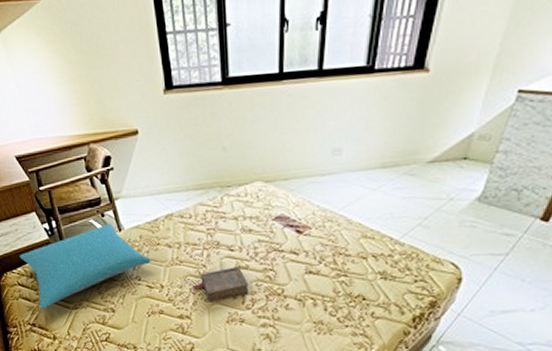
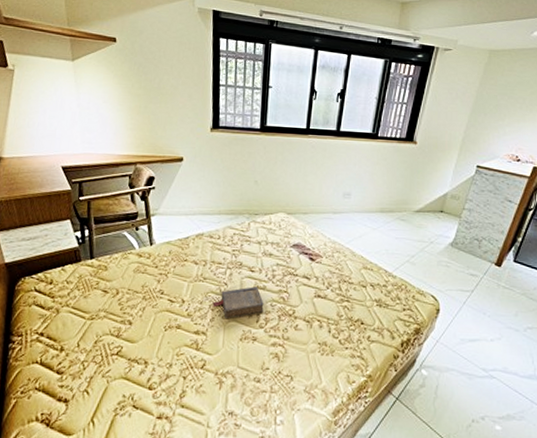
pillow: present [19,223,151,309] -> none [43,236,176,318]

